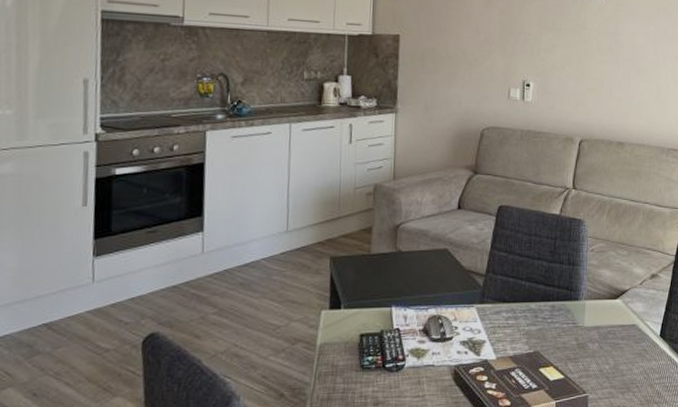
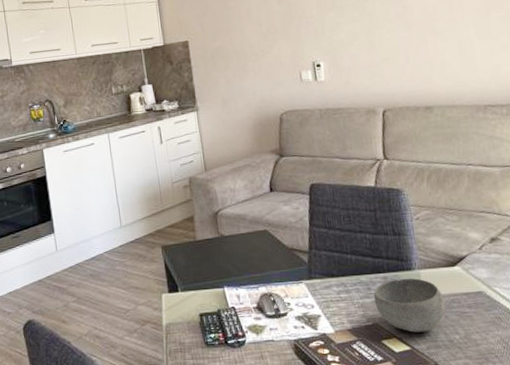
bowl: none [539,307,602,362] -> present [373,278,446,333]

